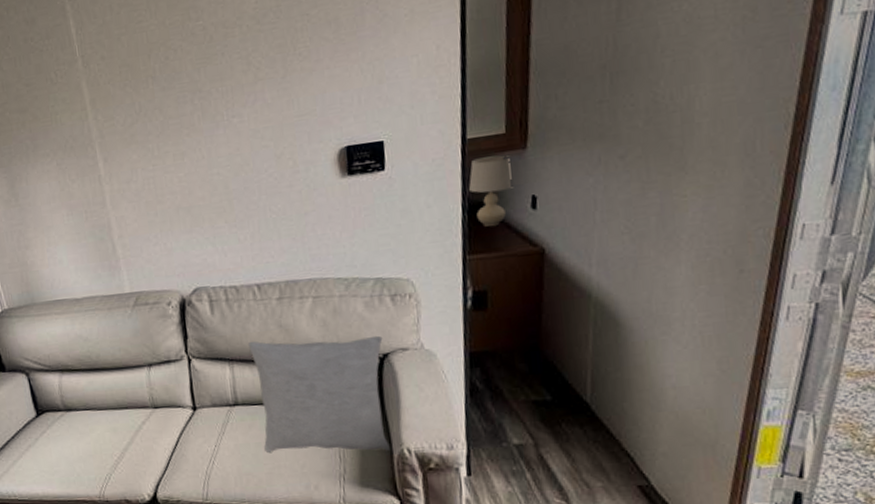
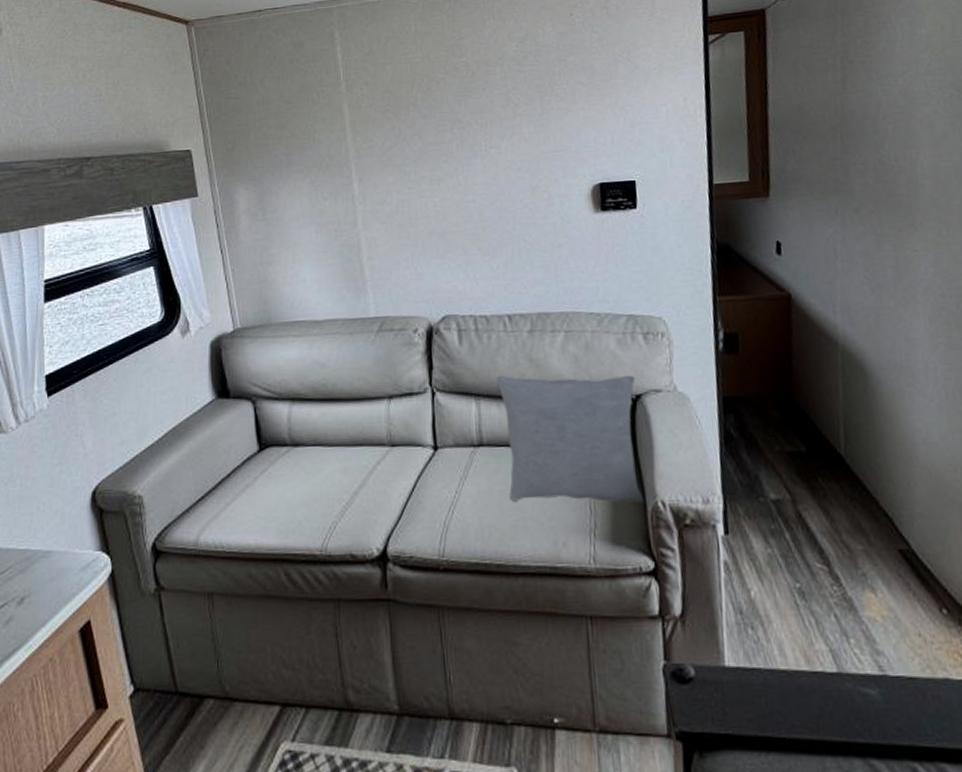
table lamp: present [469,155,513,227] -> none [717,201,758,270]

